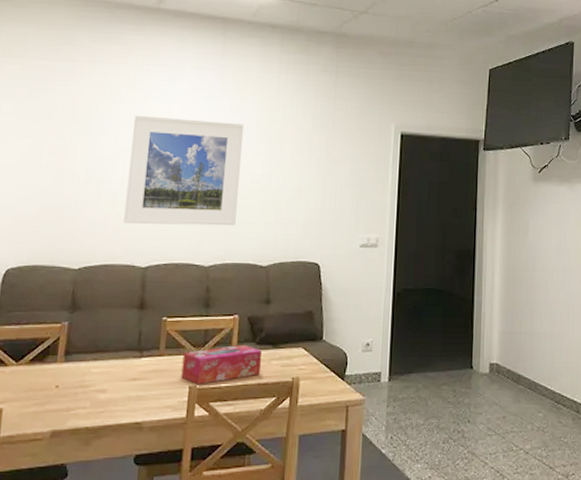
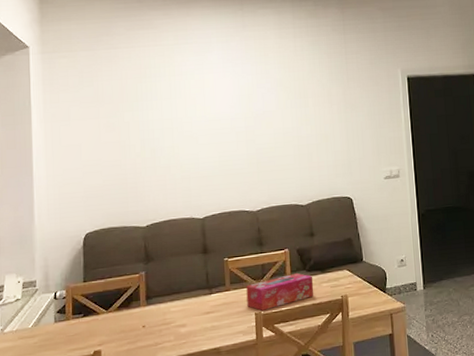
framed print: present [123,115,245,226] -> none [174,85,275,183]

